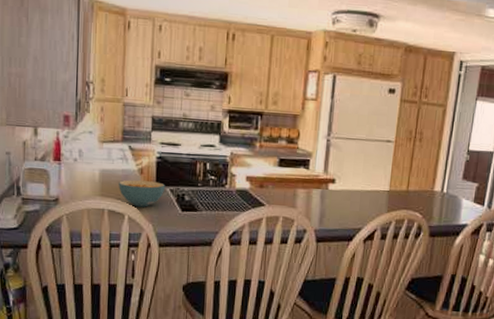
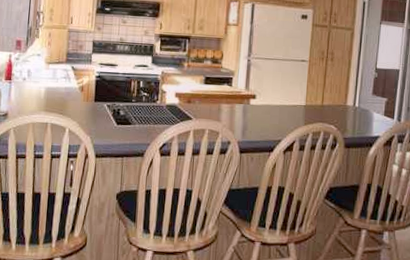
cereal bowl: present [119,180,166,207] -> none [61,96,103,121]

